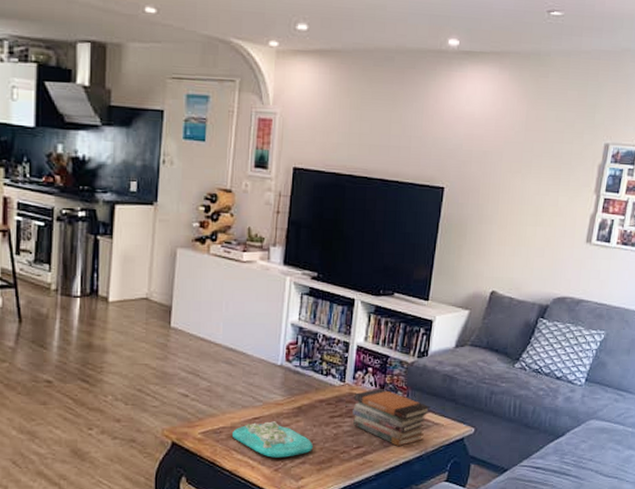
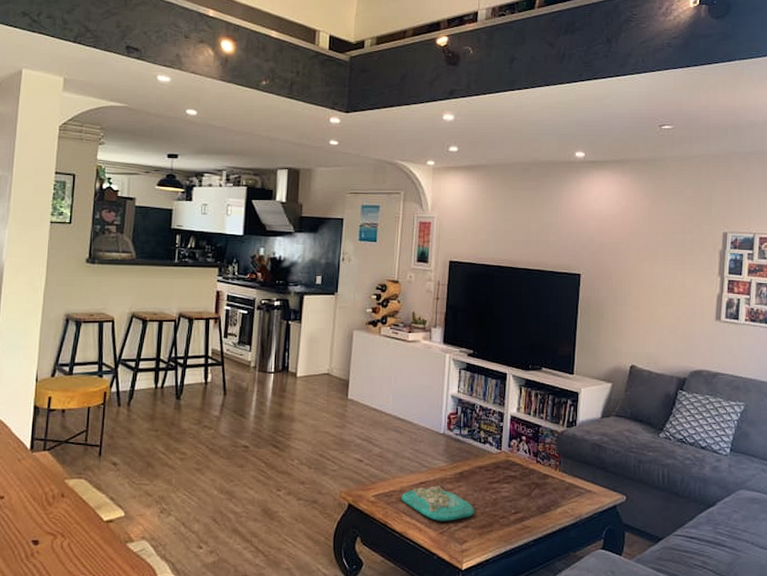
book stack: present [352,388,430,447] -> none [510,455,582,513]

